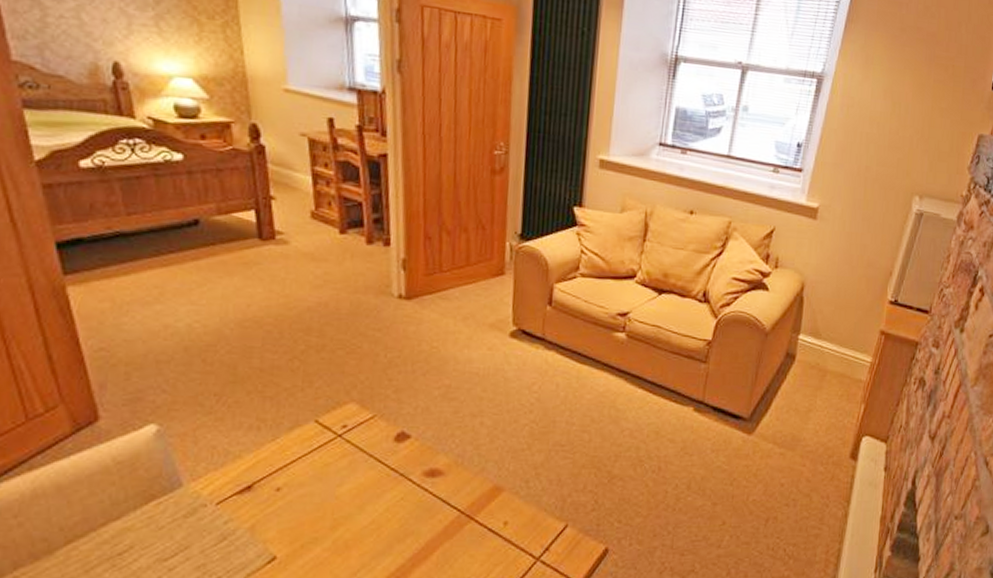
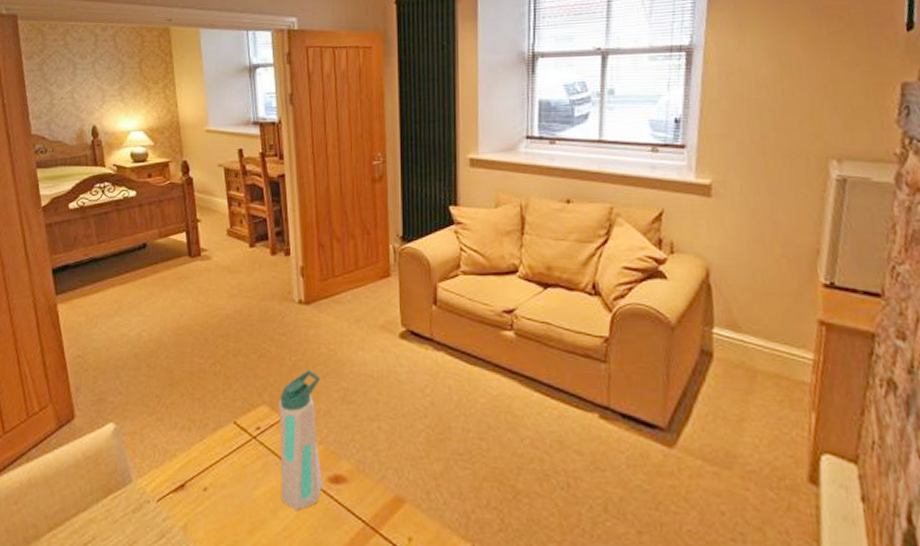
water bottle: none [368,367,419,504] -> present [277,370,323,510]

